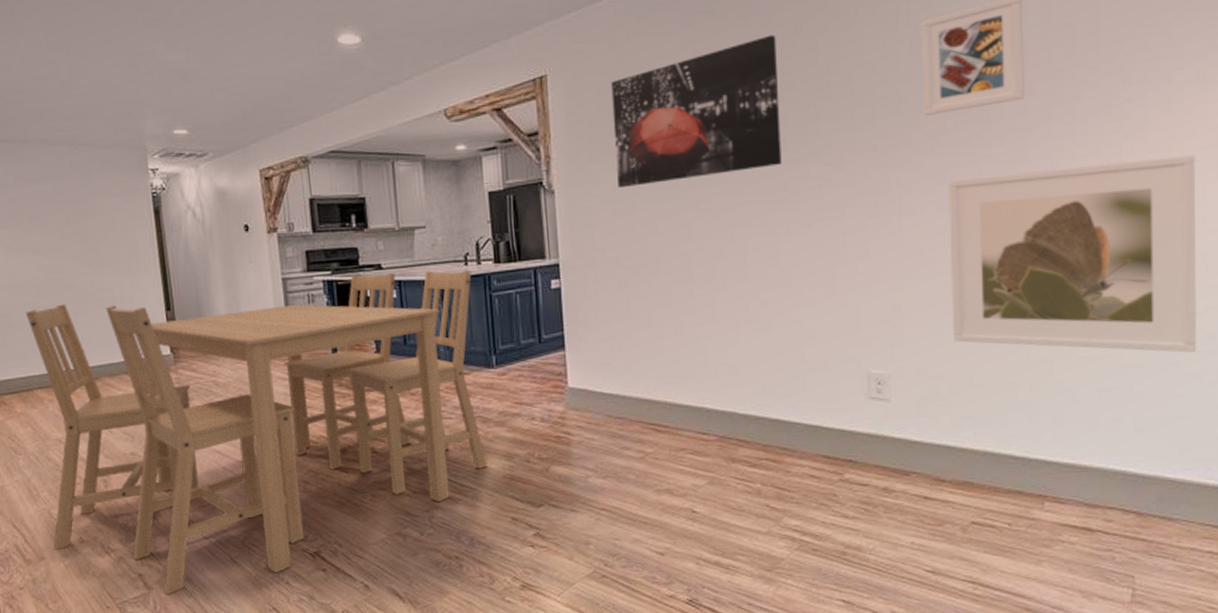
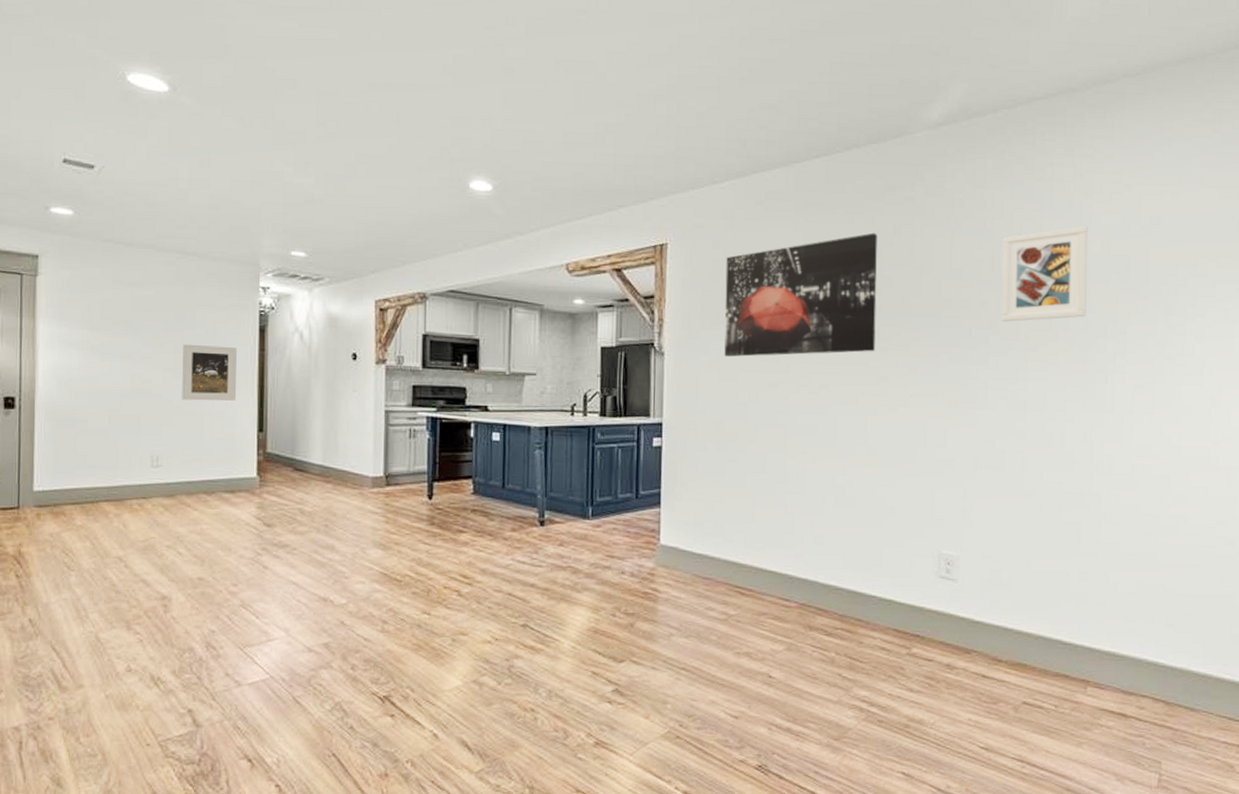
kitchen table: present [25,270,488,595] -> none [96,414,577,734]
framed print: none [86,230,142,287] -> present [182,344,237,401]
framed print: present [948,154,1197,353] -> none [1015,381,1222,557]

